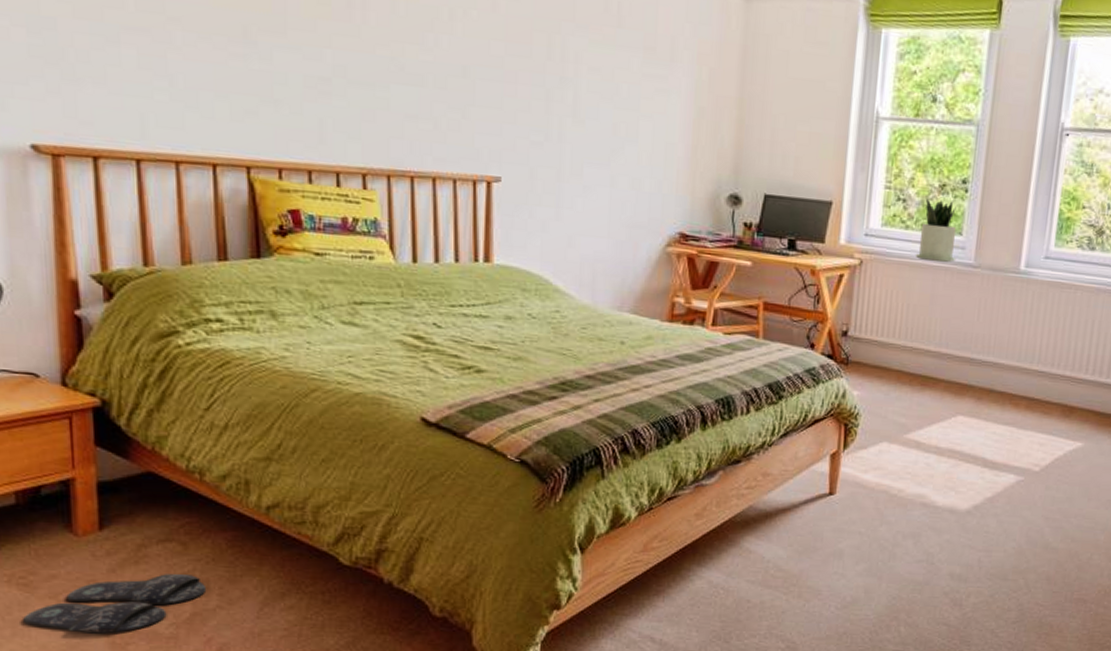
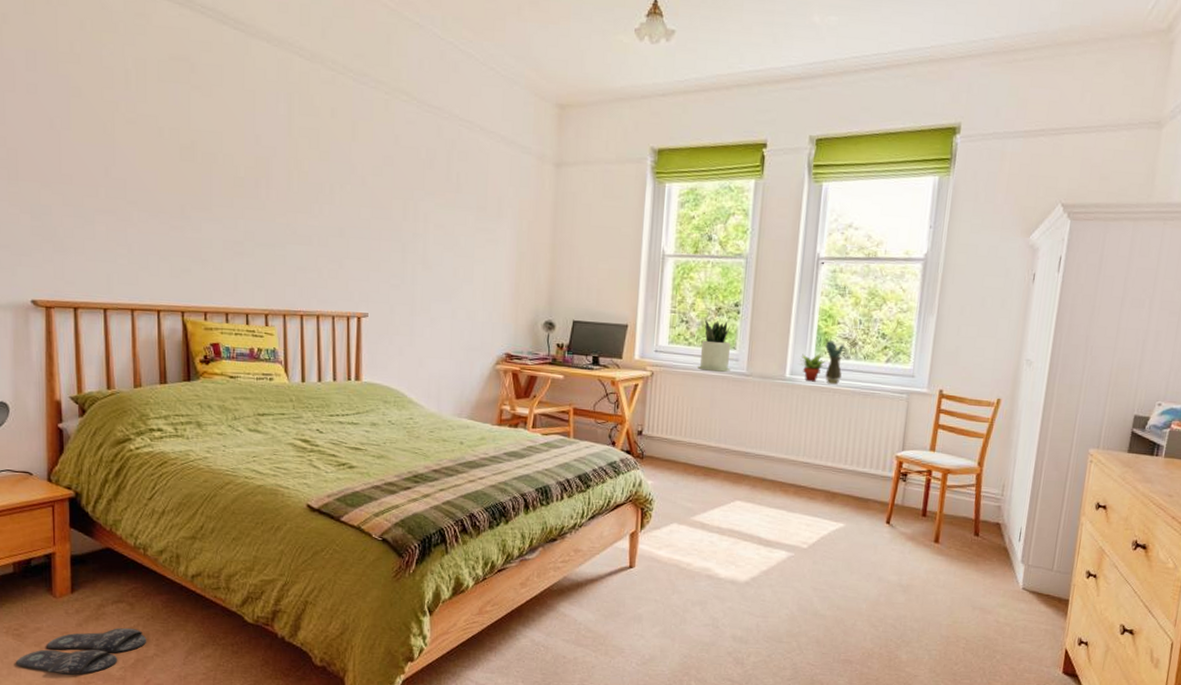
succulent plant: none [1036,241,1070,277] -> present [799,352,828,382]
vase: none [1066,225,1090,280] -> present [824,339,845,385]

